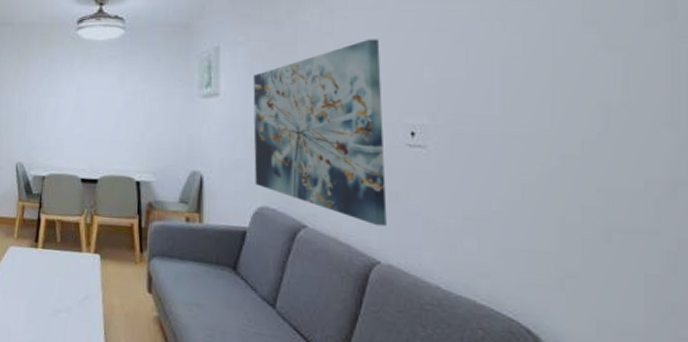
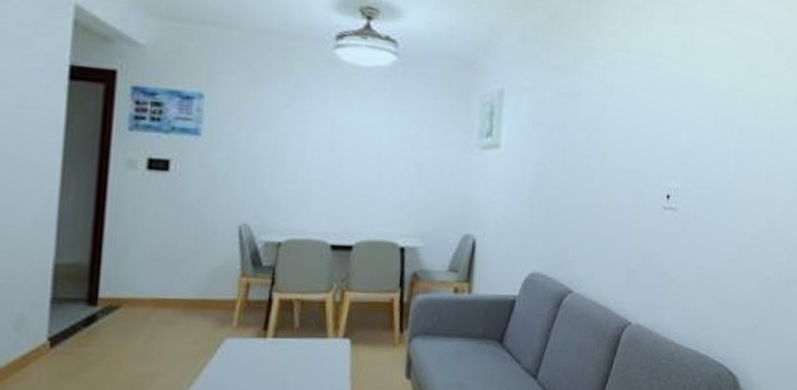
wall art: present [253,39,387,227] -> none [528,98,651,288]

